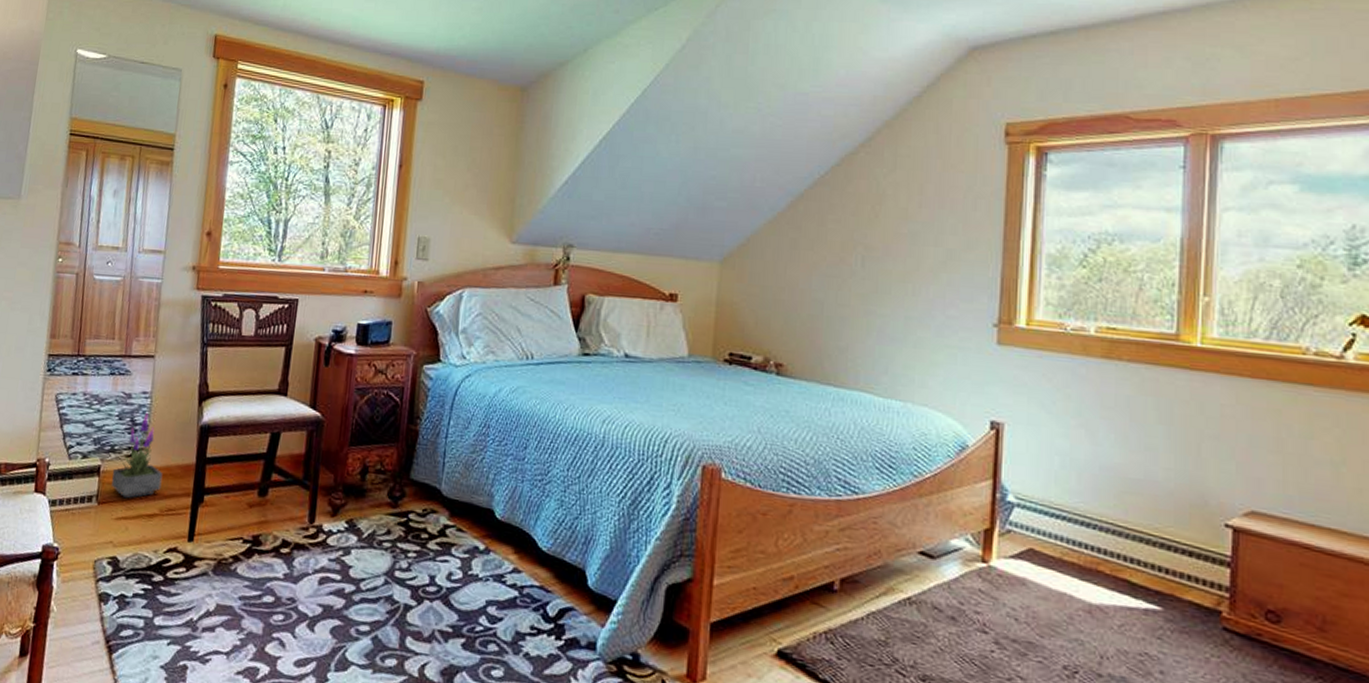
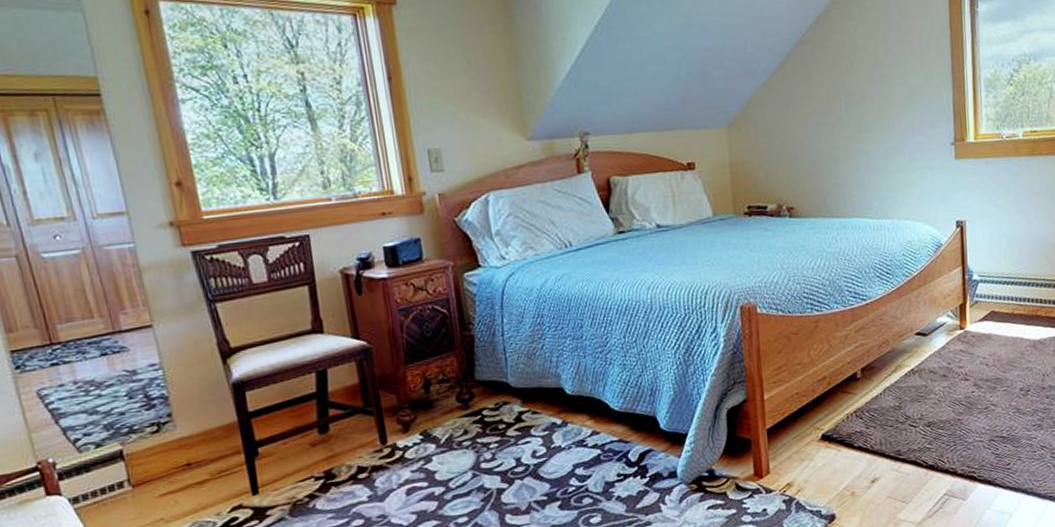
potted plant: present [111,412,163,499] -> none [139,384,205,474]

